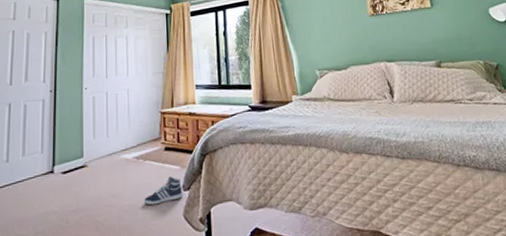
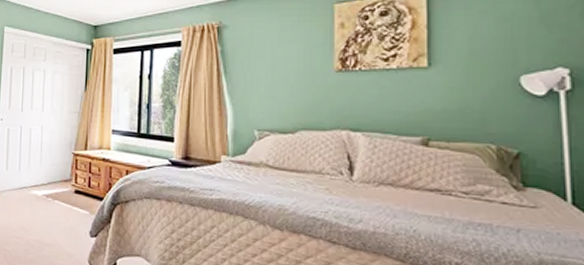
sneaker: present [144,176,182,206] -> none [50,220,89,246]

